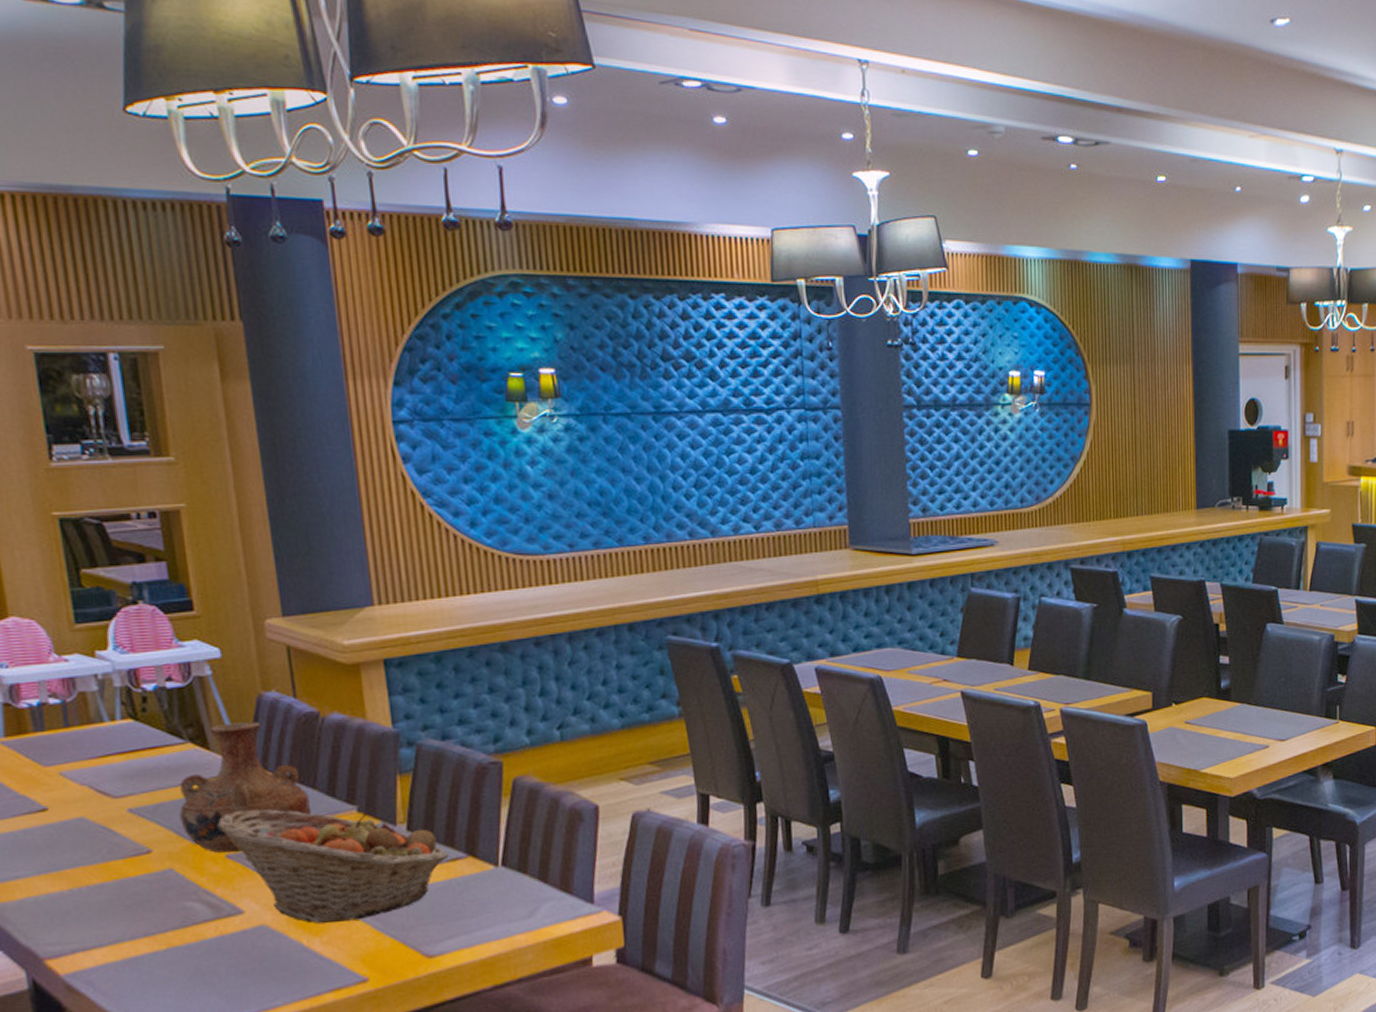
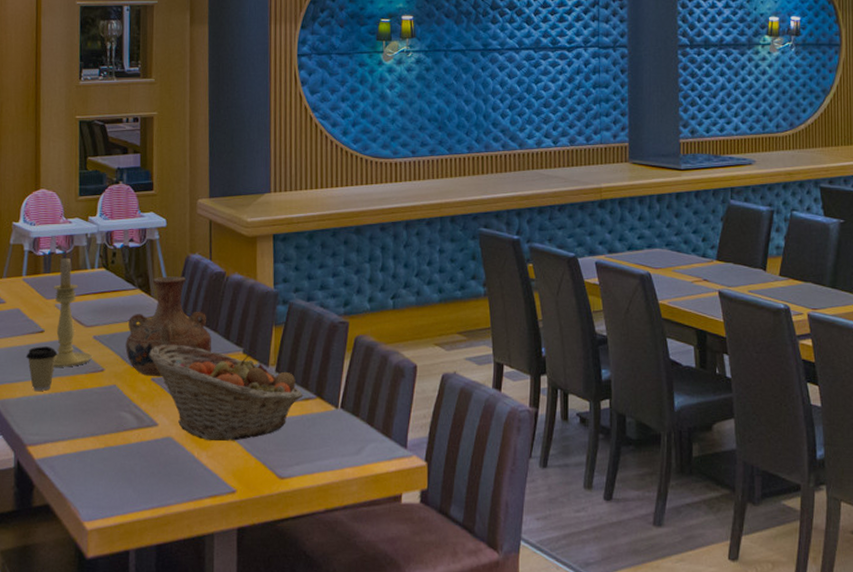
coffee cup: none [22,828,74,888] -> present [25,346,58,391]
candle holder: none [51,707,131,855] -> present [52,256,93,367]

